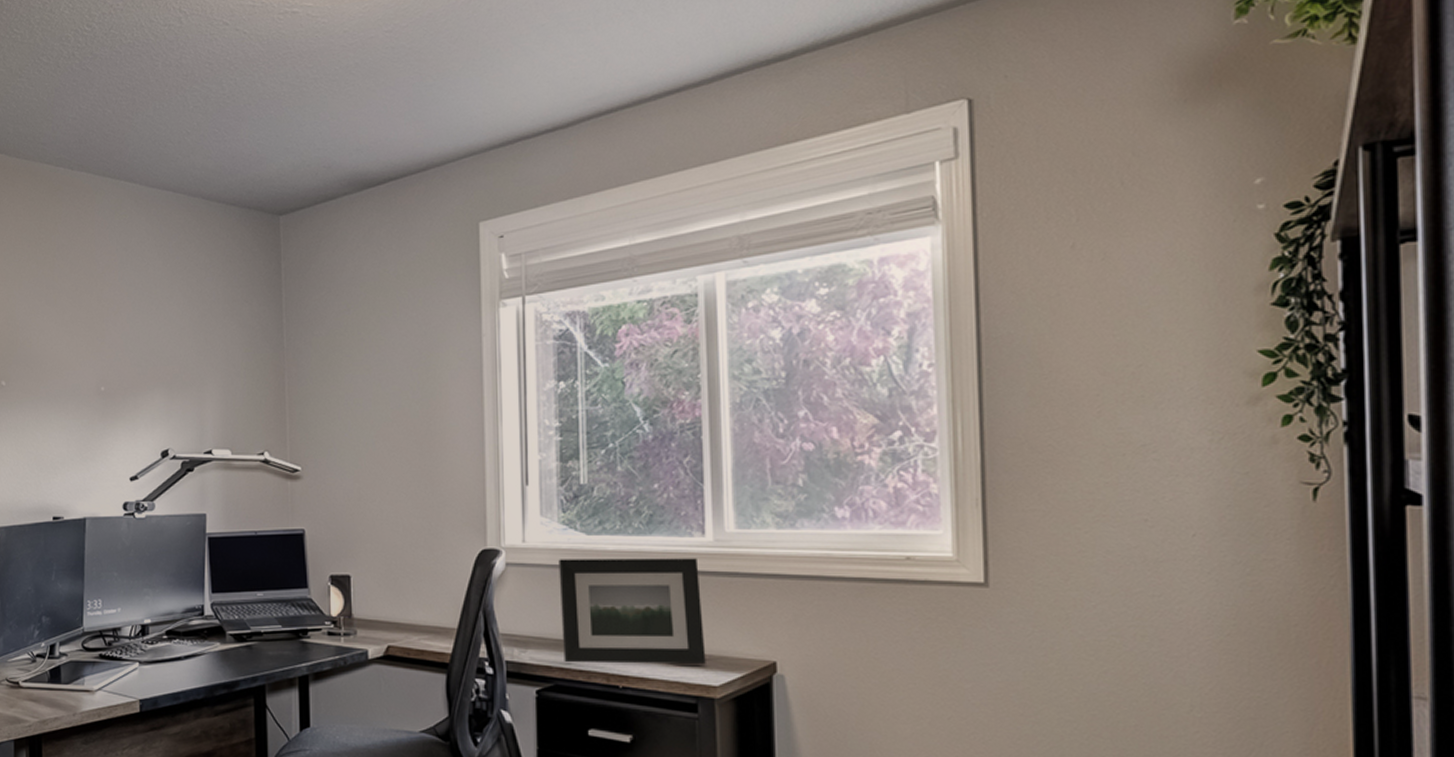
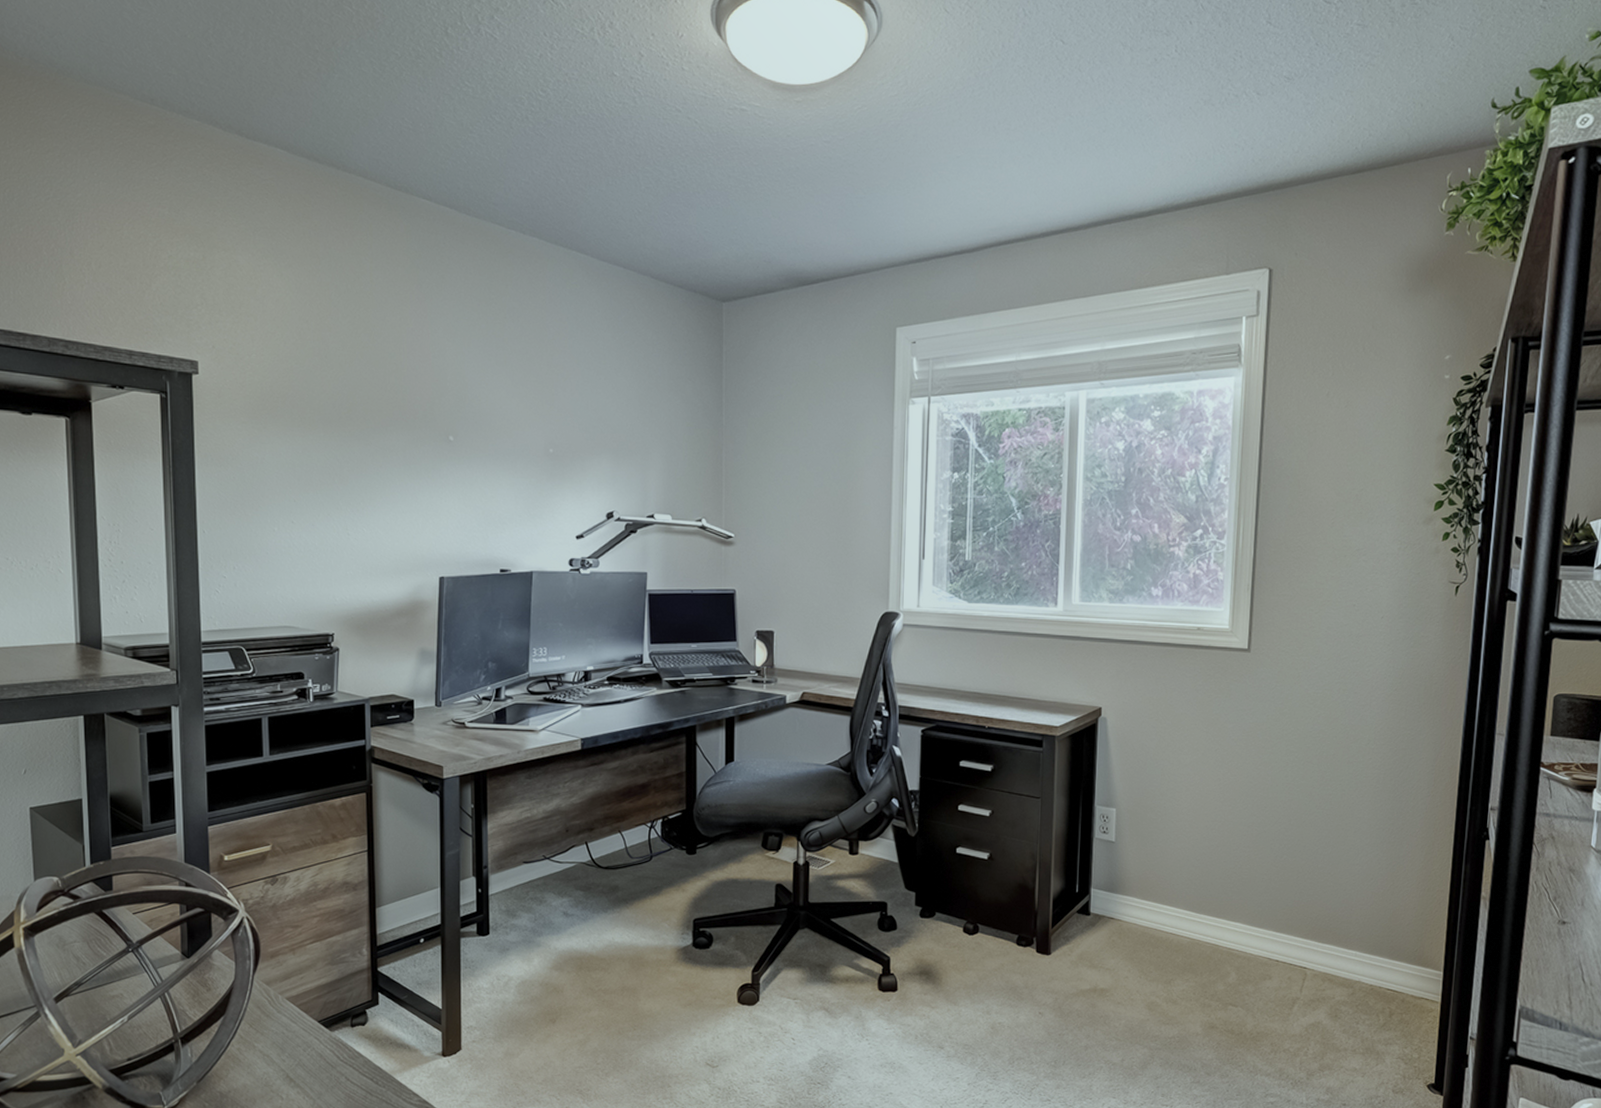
picture frame: present [559,558,706,665] -> none [944,622,1052,710]

